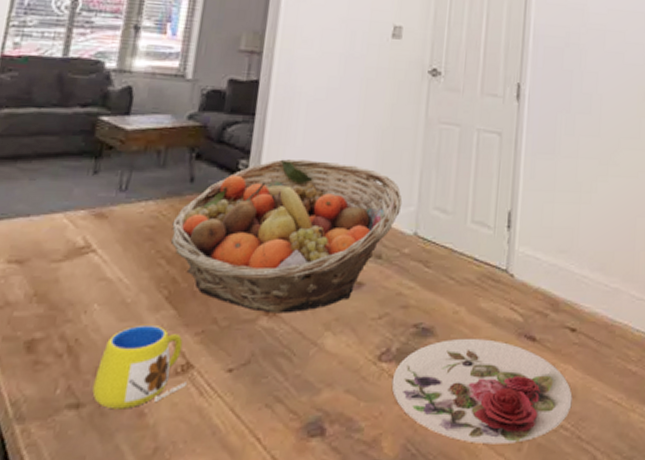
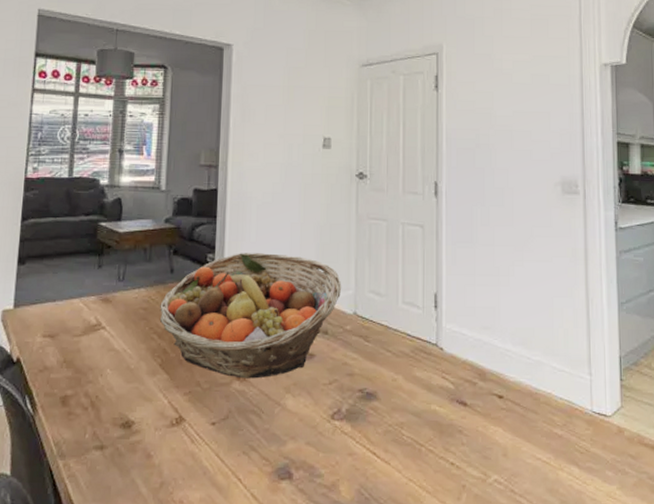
mug: present [92,324,188,410] -> none [111,385,182,452]
plate: present [391,339,573,445] -> none [344,403,504,493]

